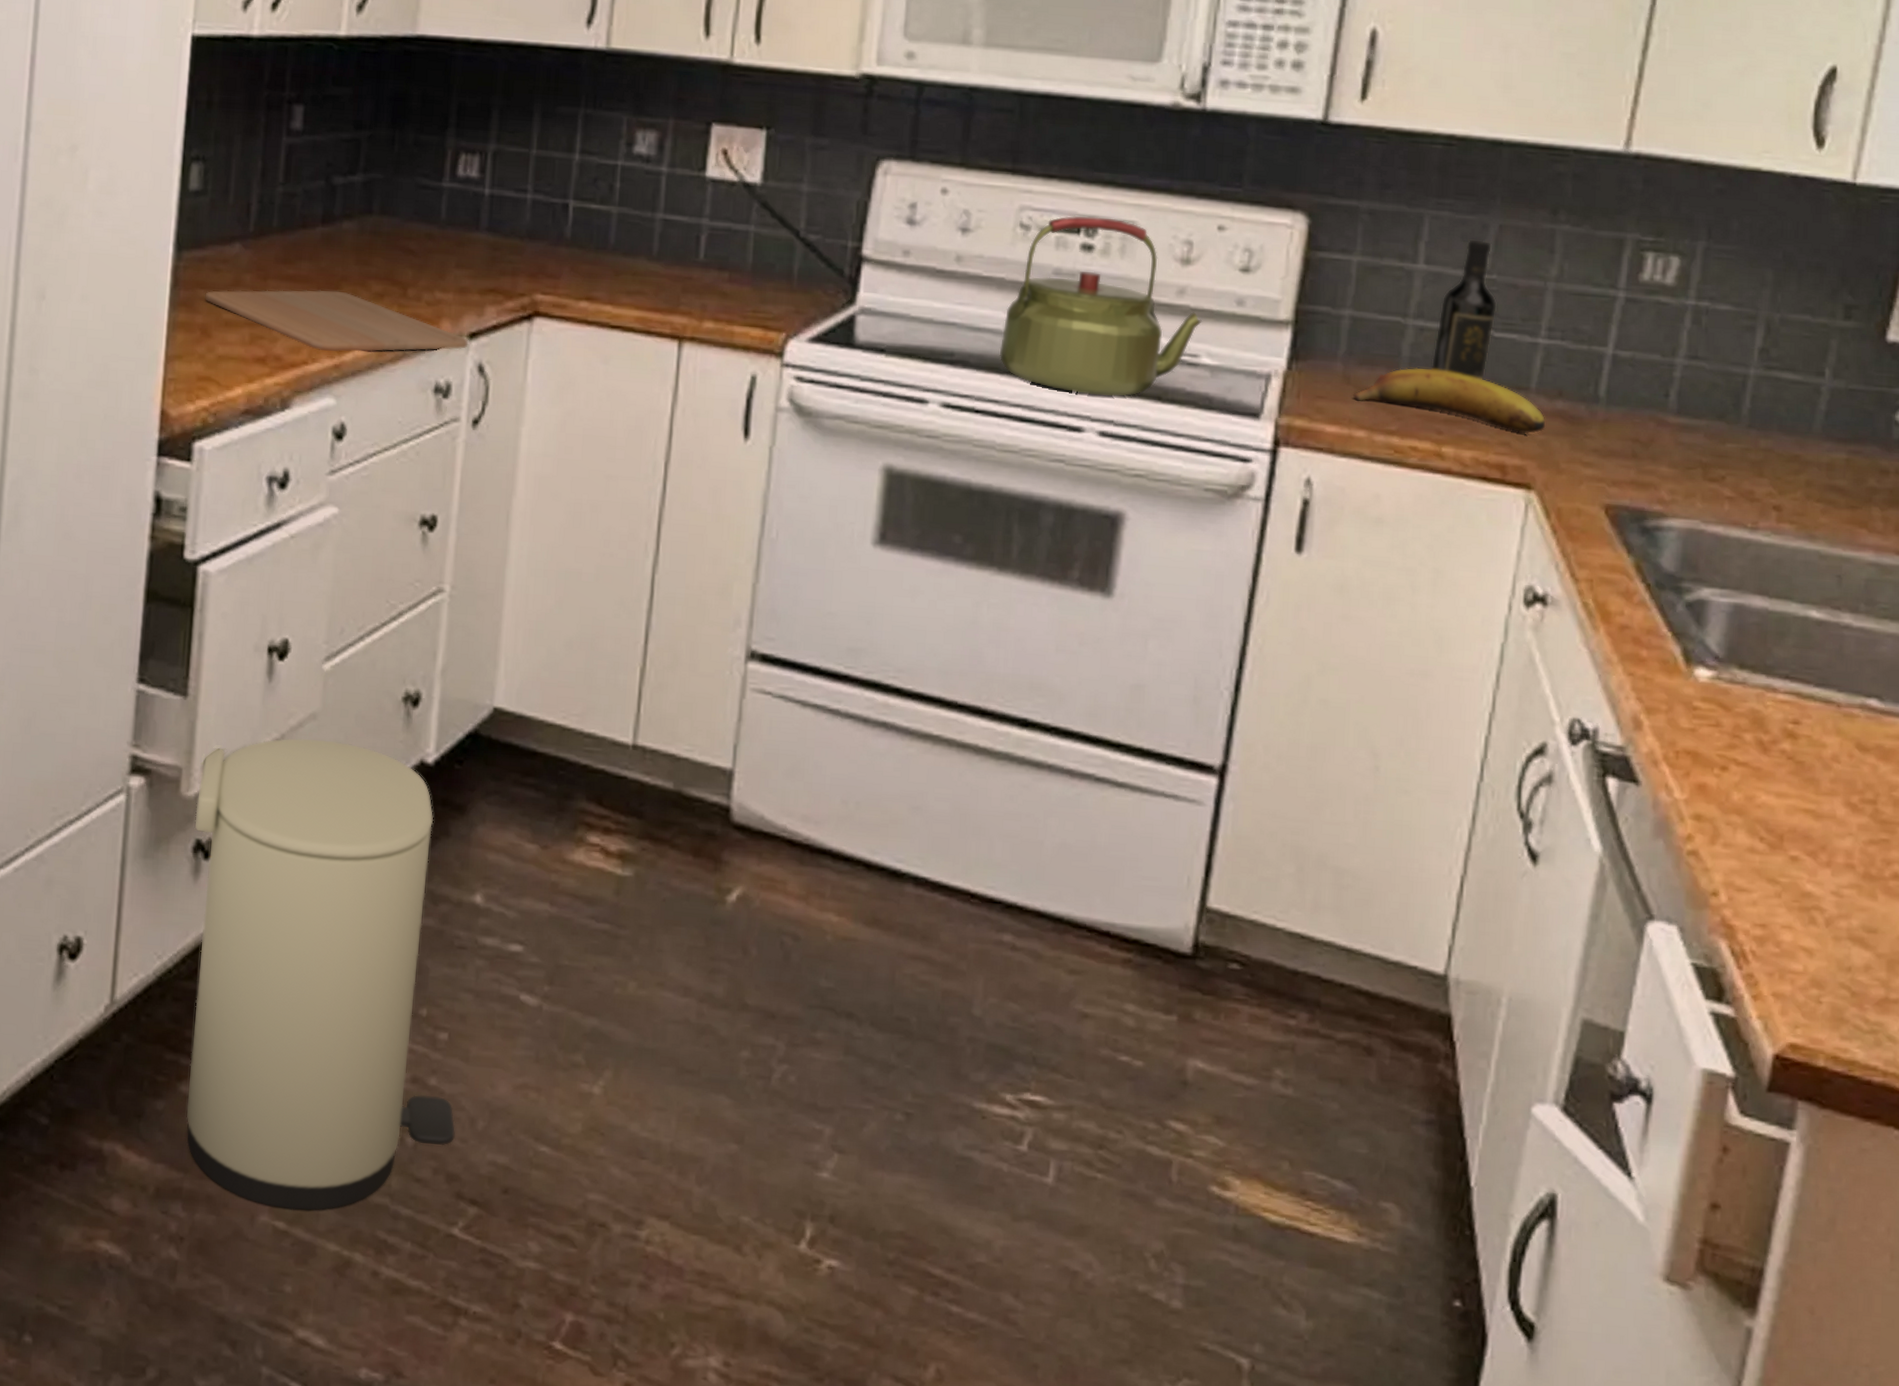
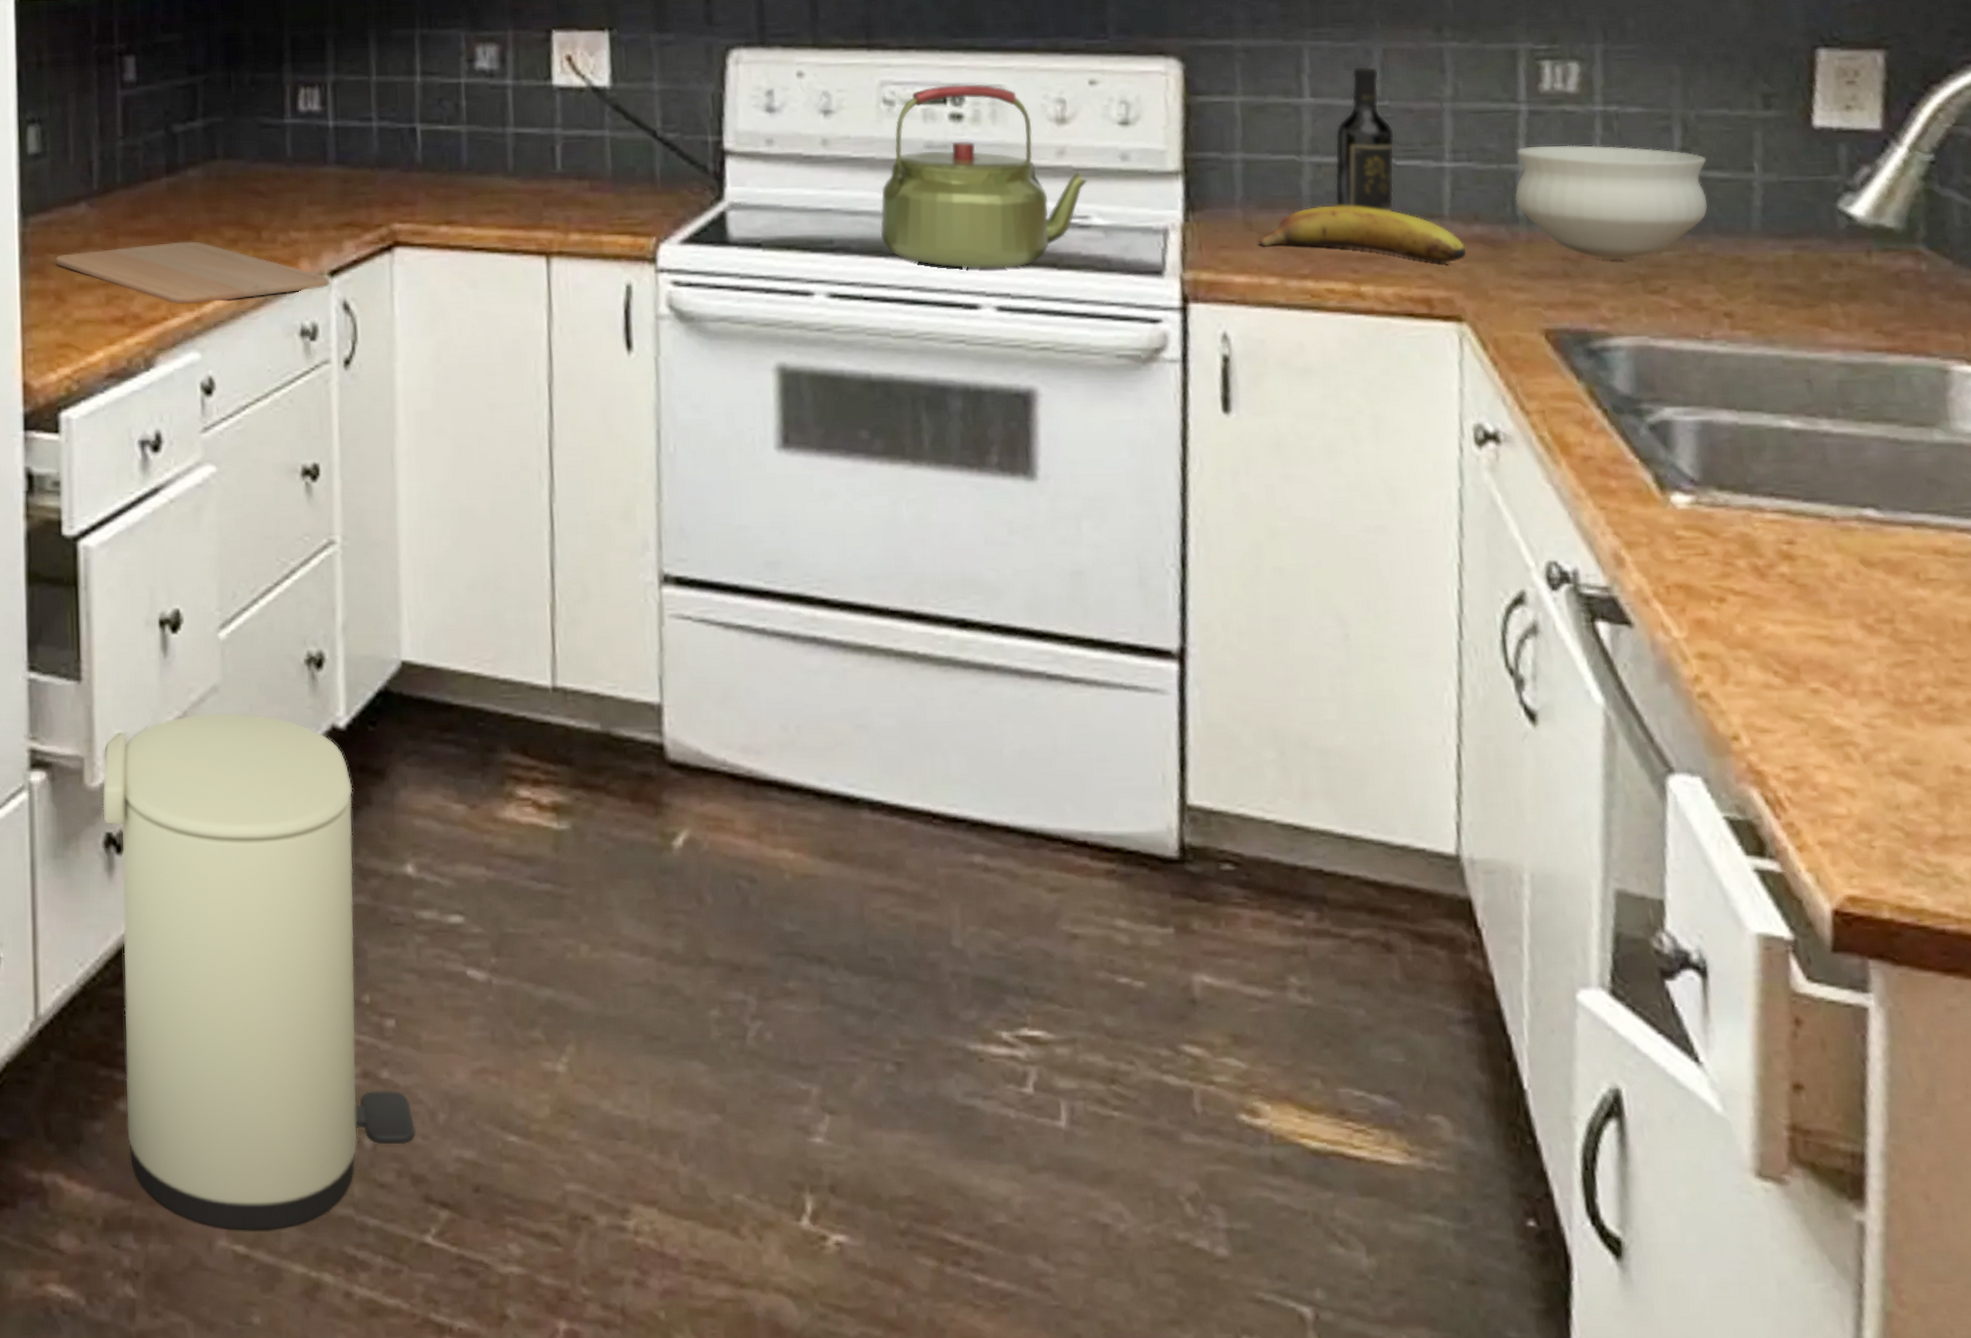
bowl: none [1599,332,1783,448] -> present [1514,145,1707,261]

